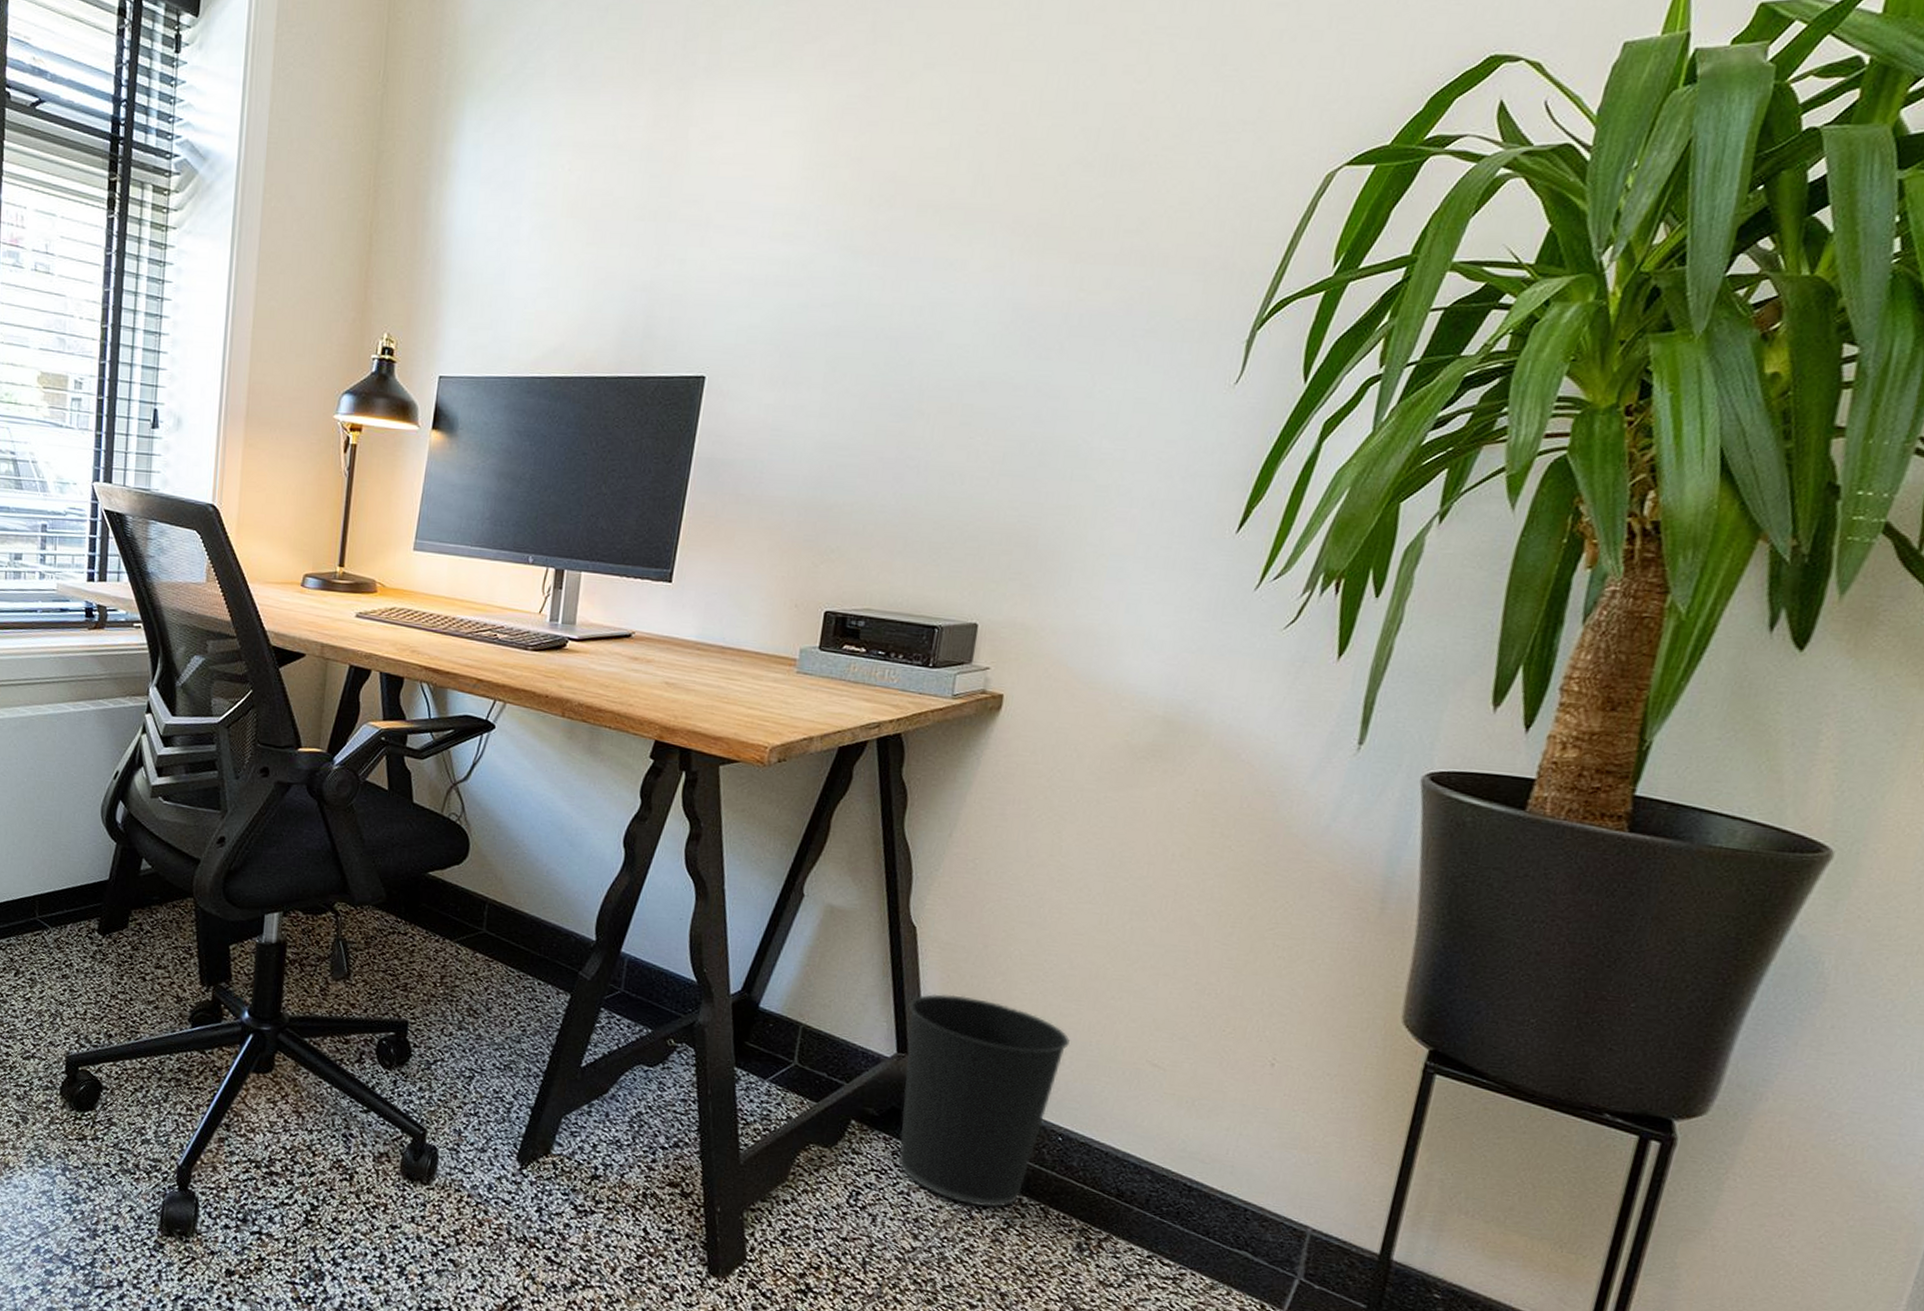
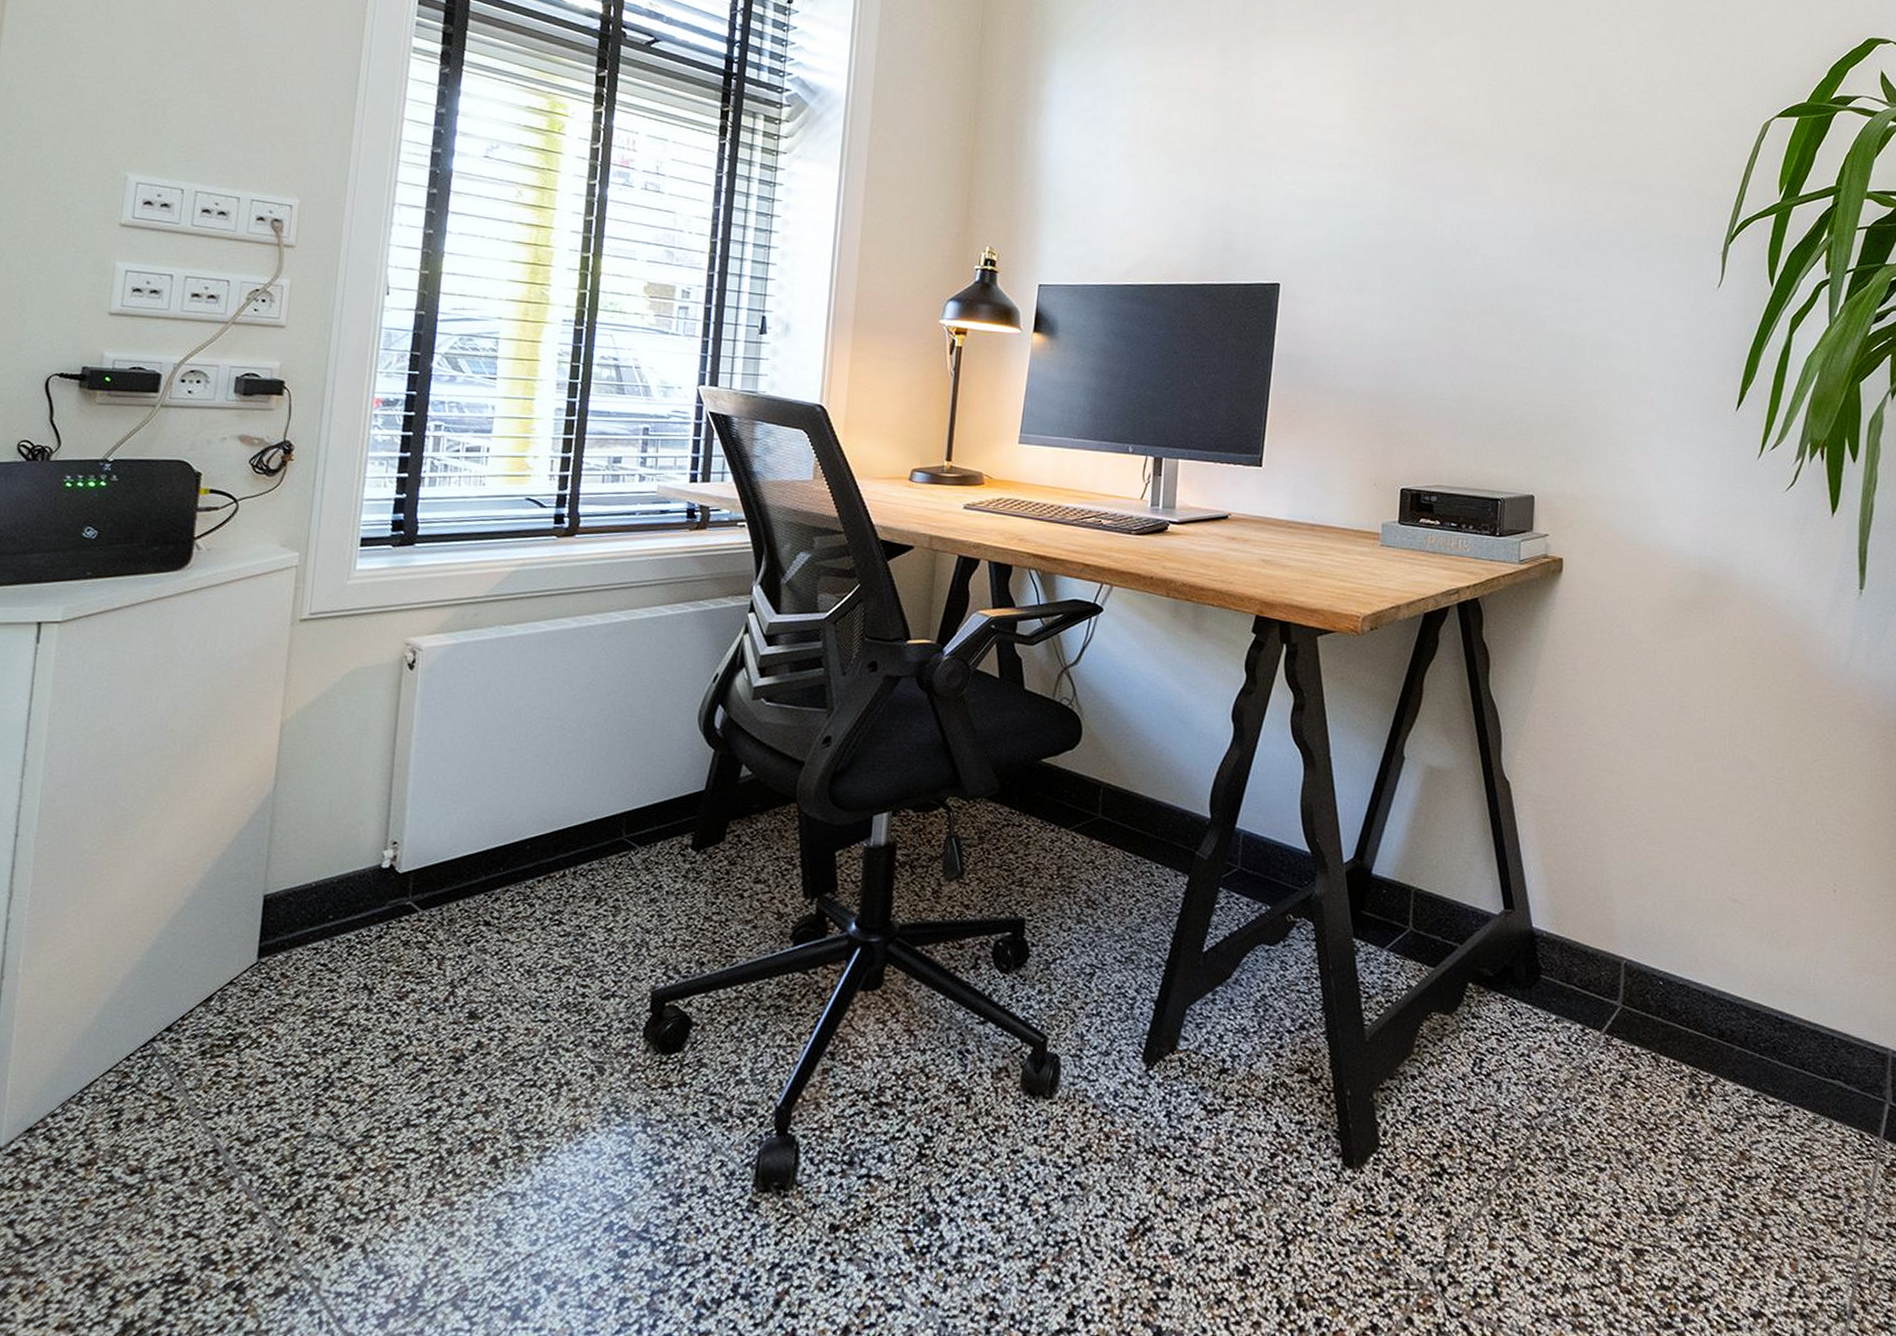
wastebasket: present [898,993,1070,1208] -> none [1510,846,1658,1062]

